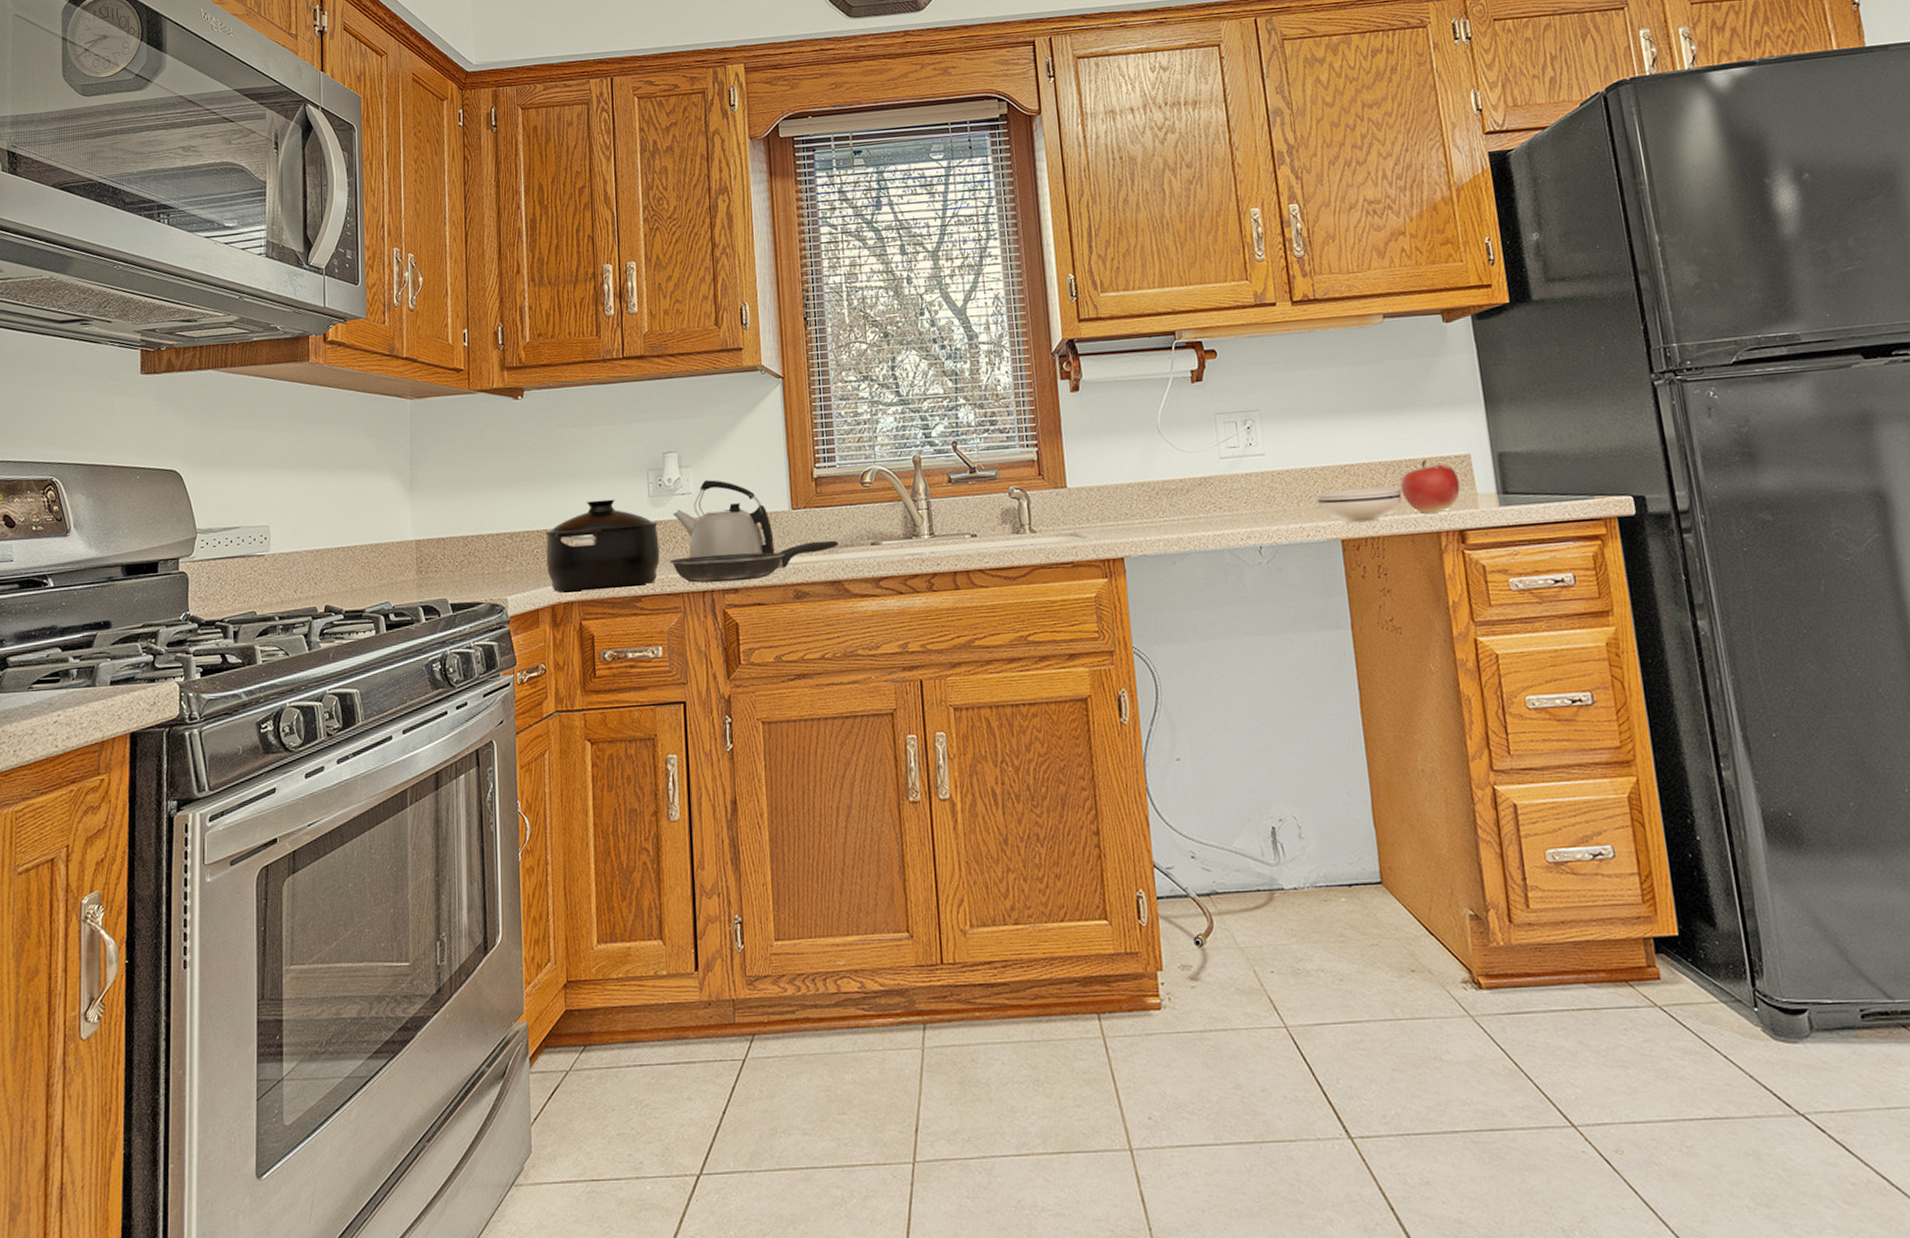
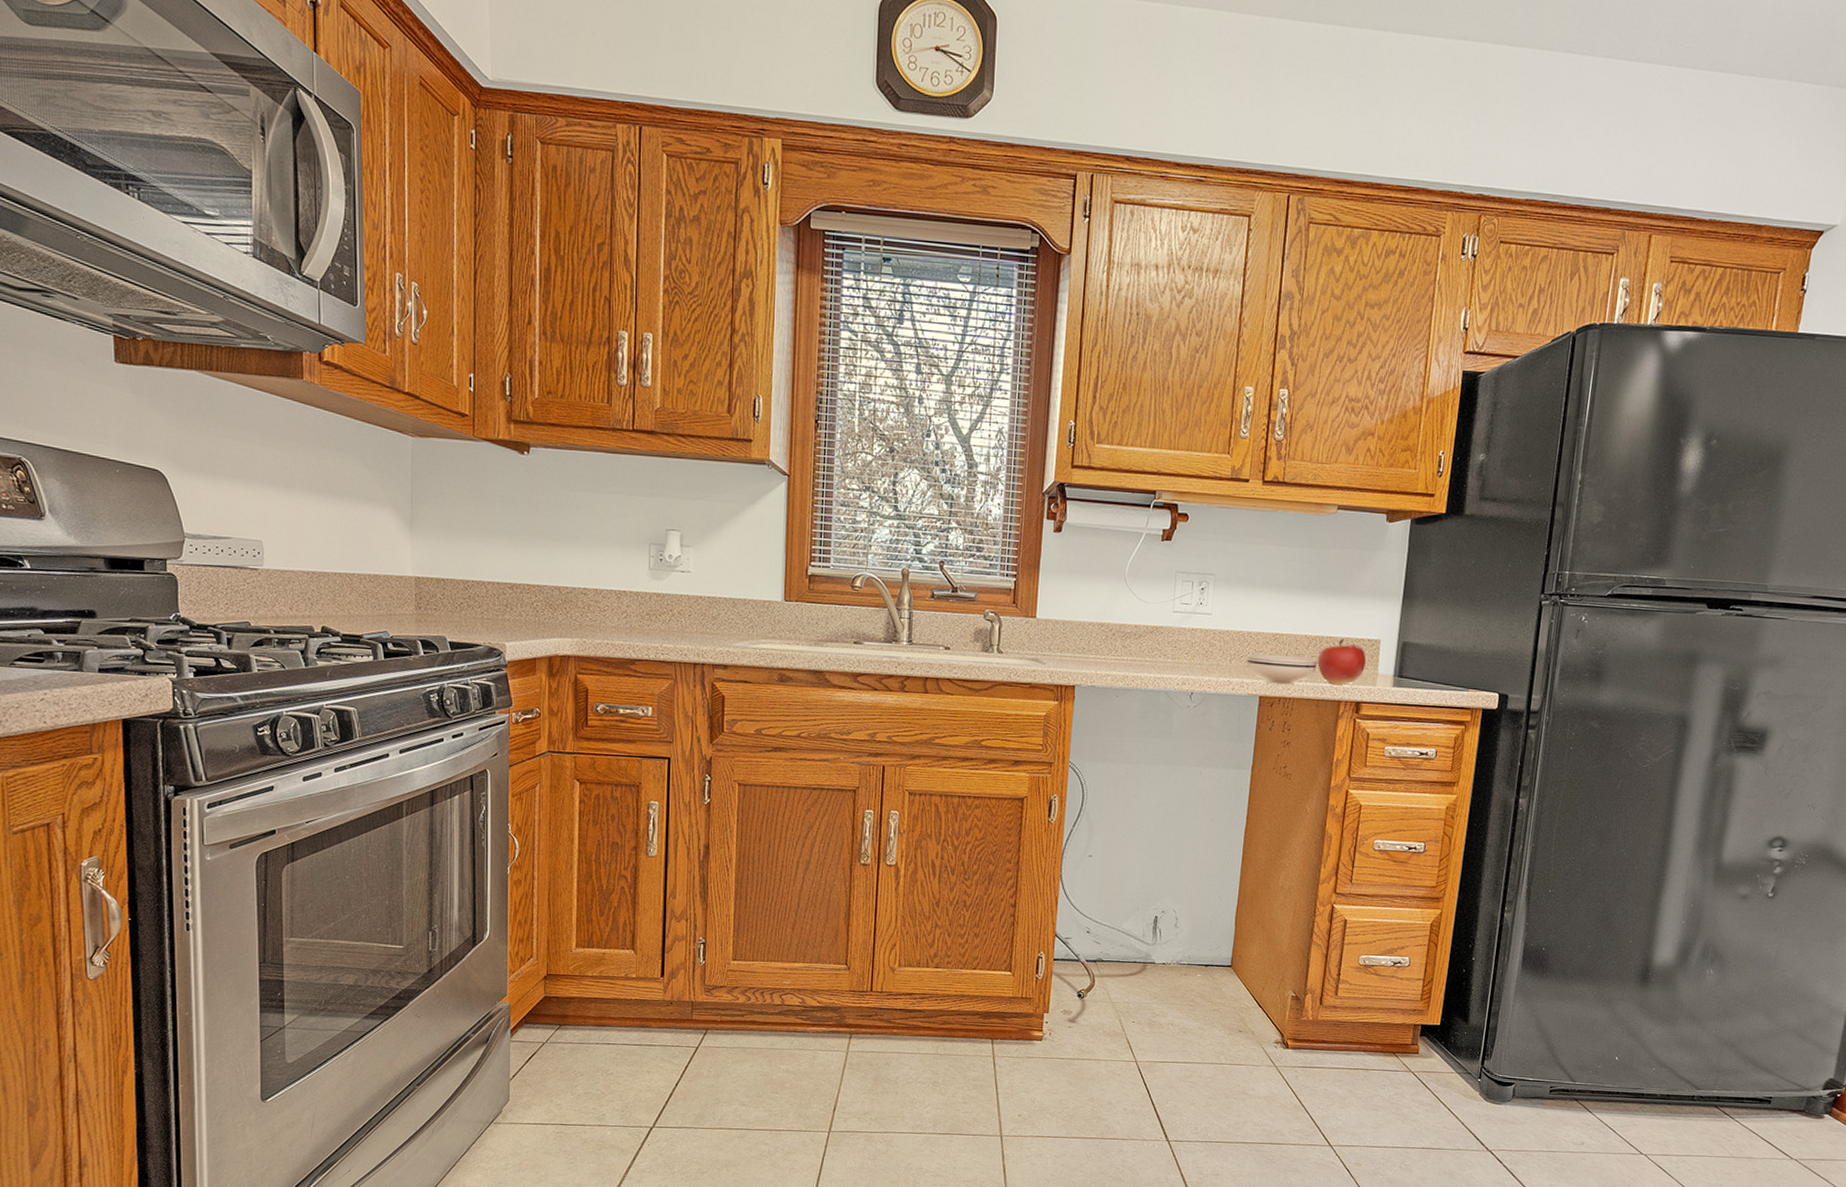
saucepan: present [544,499,660,593] -> none [544,564,656,650]
frying pan: present [669,540,839,584] -> none [665,630,824,660]
kettle: present [672,480,775,558] -> none [671,562,765,639]

